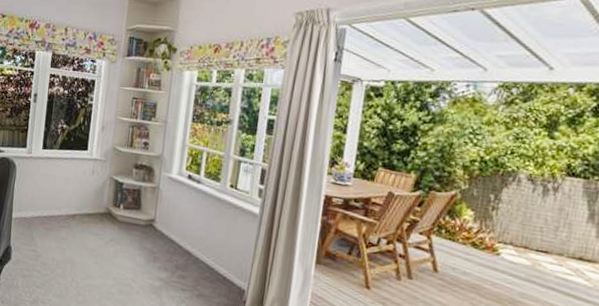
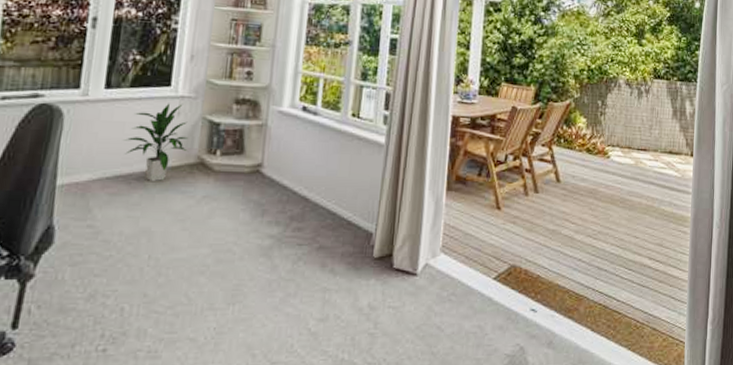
indoor plant: none [55,163,100,224] -> present [124,103,189,182]

